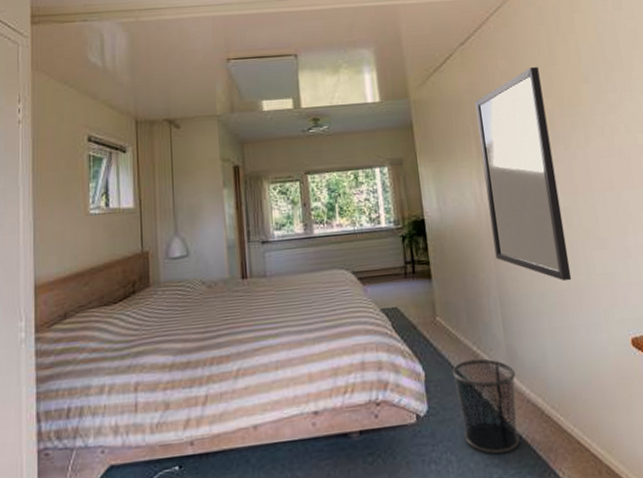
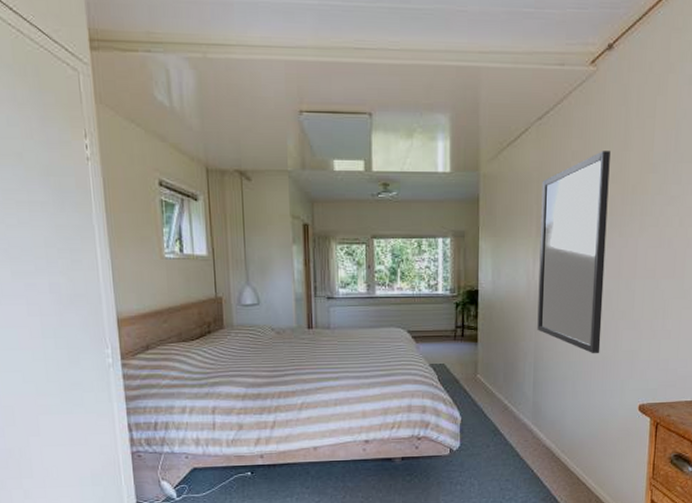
waste bin: present [451,358,520,454] -> none [484,410,538,482]

